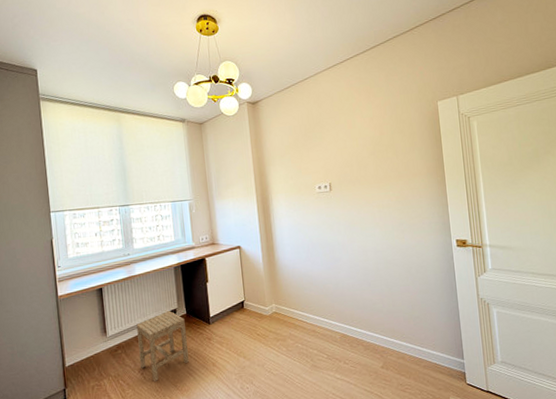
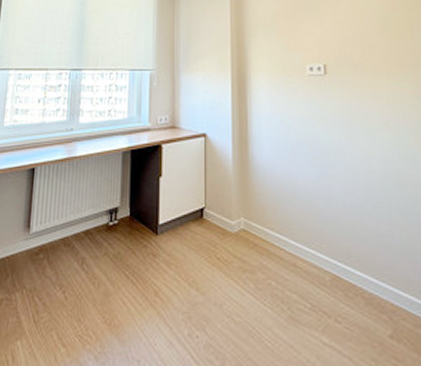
stool: present [136,311,189,383] -> none [64,209,126,307]

